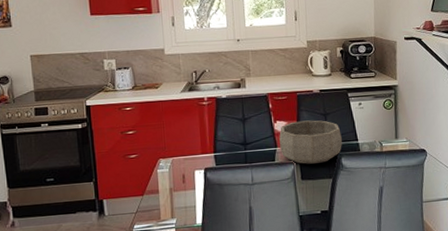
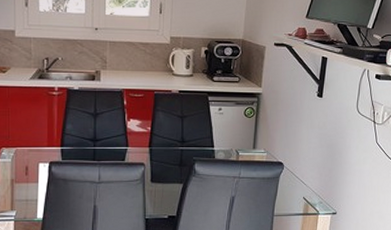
decorative bowl: present [279,120,343,164] -> none [131,121,198,167]

